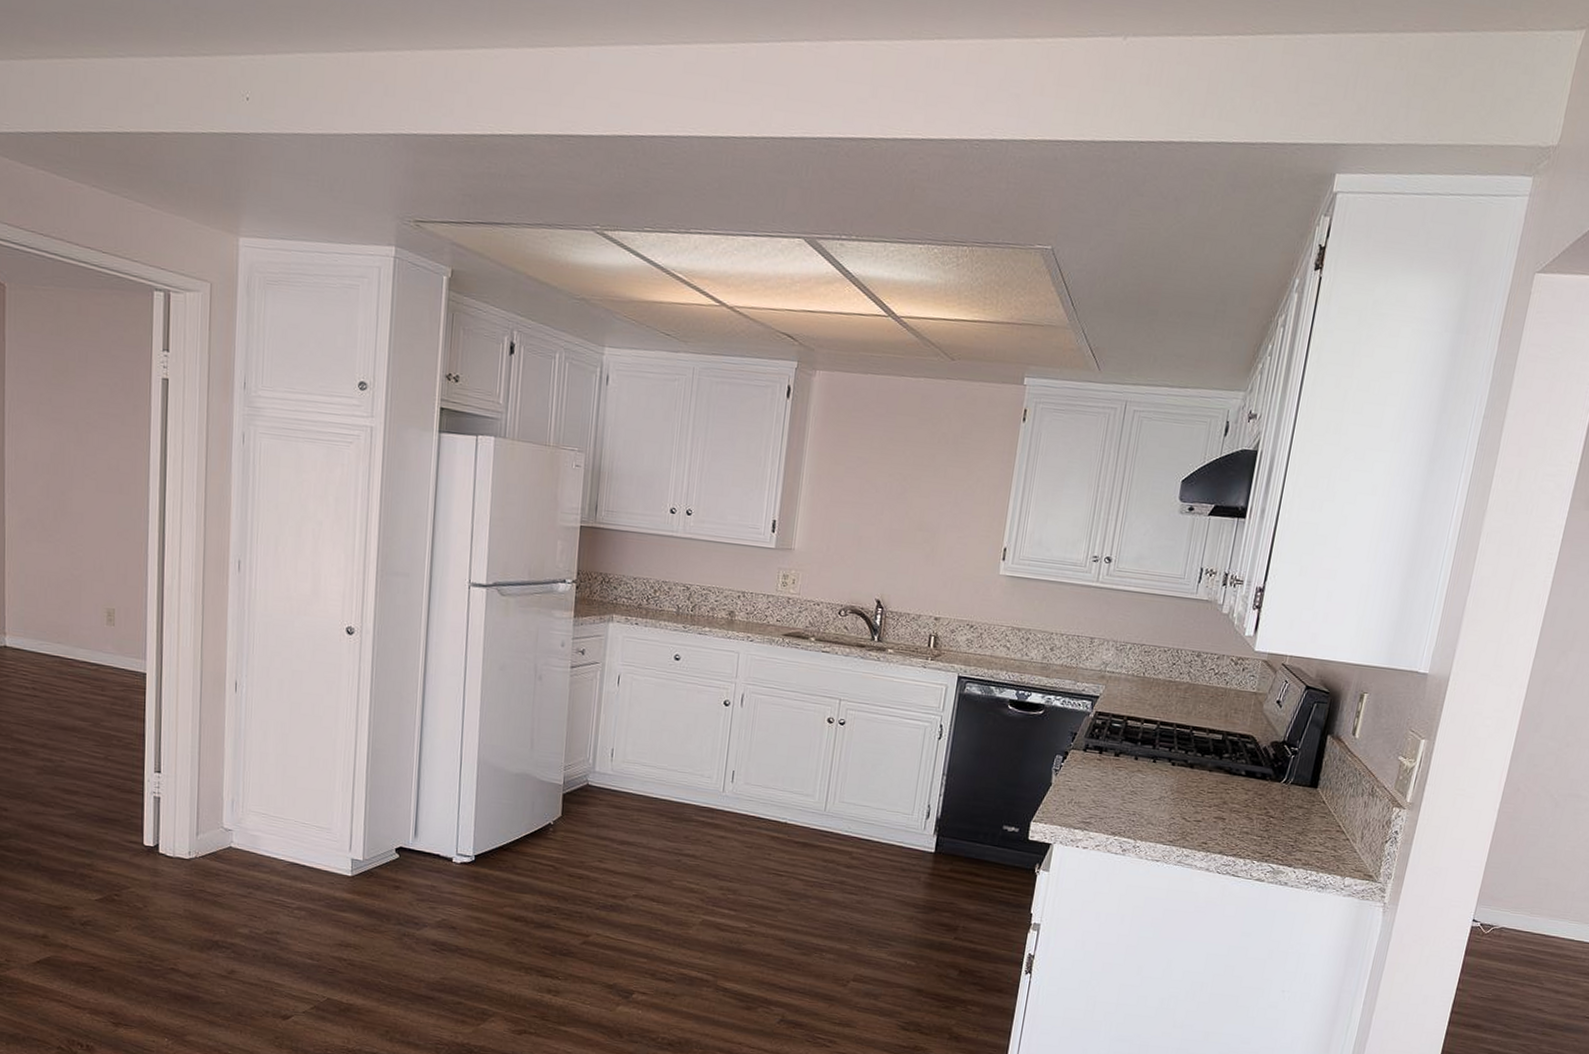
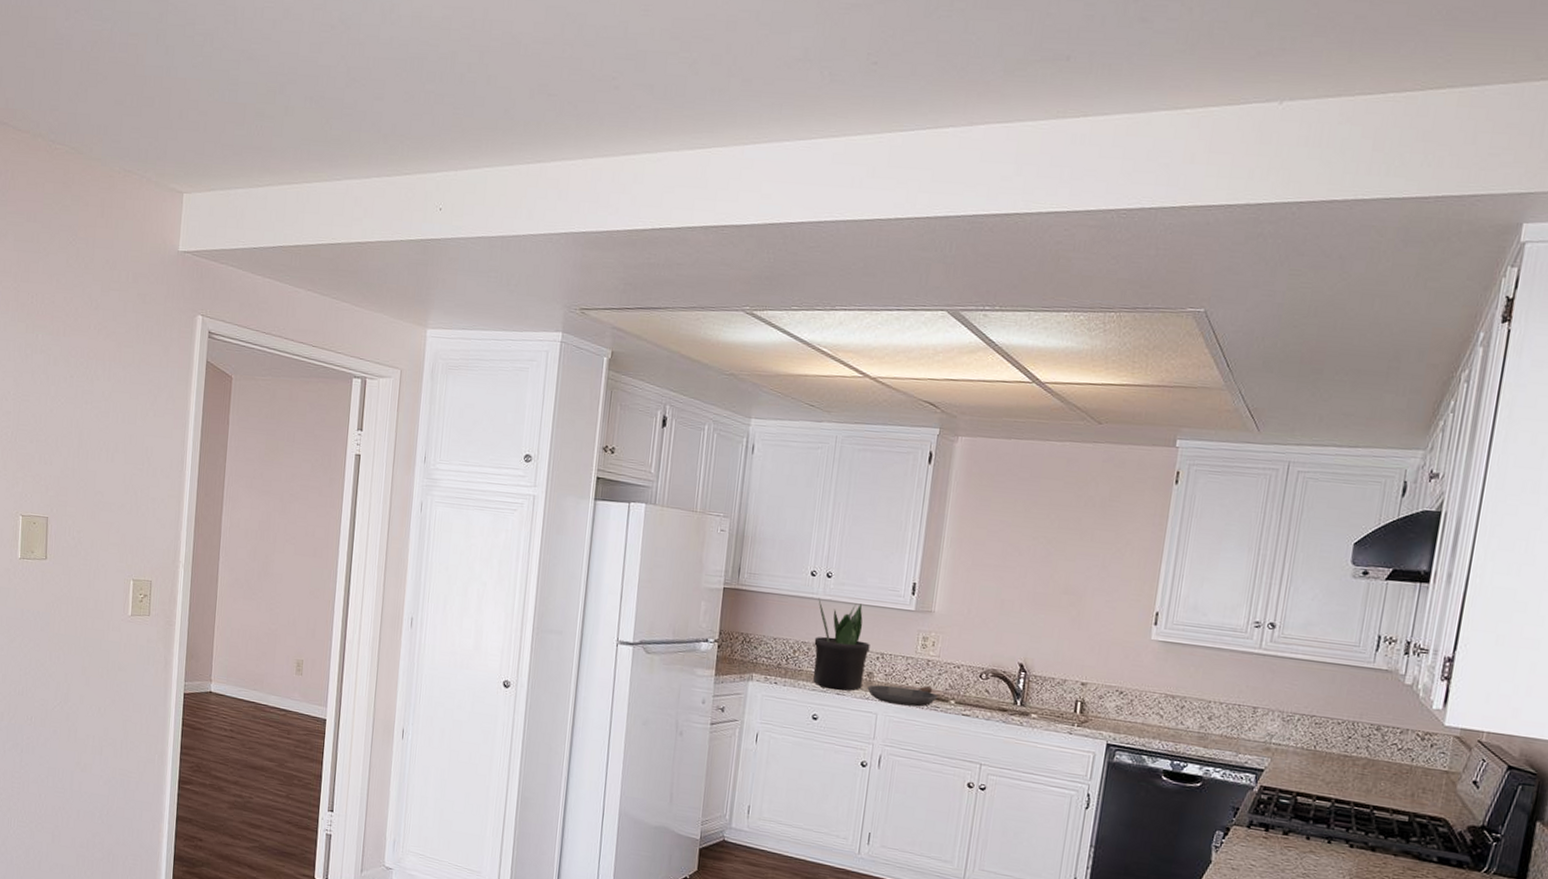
planter: none [674,535,731,631] -> present [813,597,870,692]
frying pan: none [729,623,799,645] -> present [867,685,939,707]

